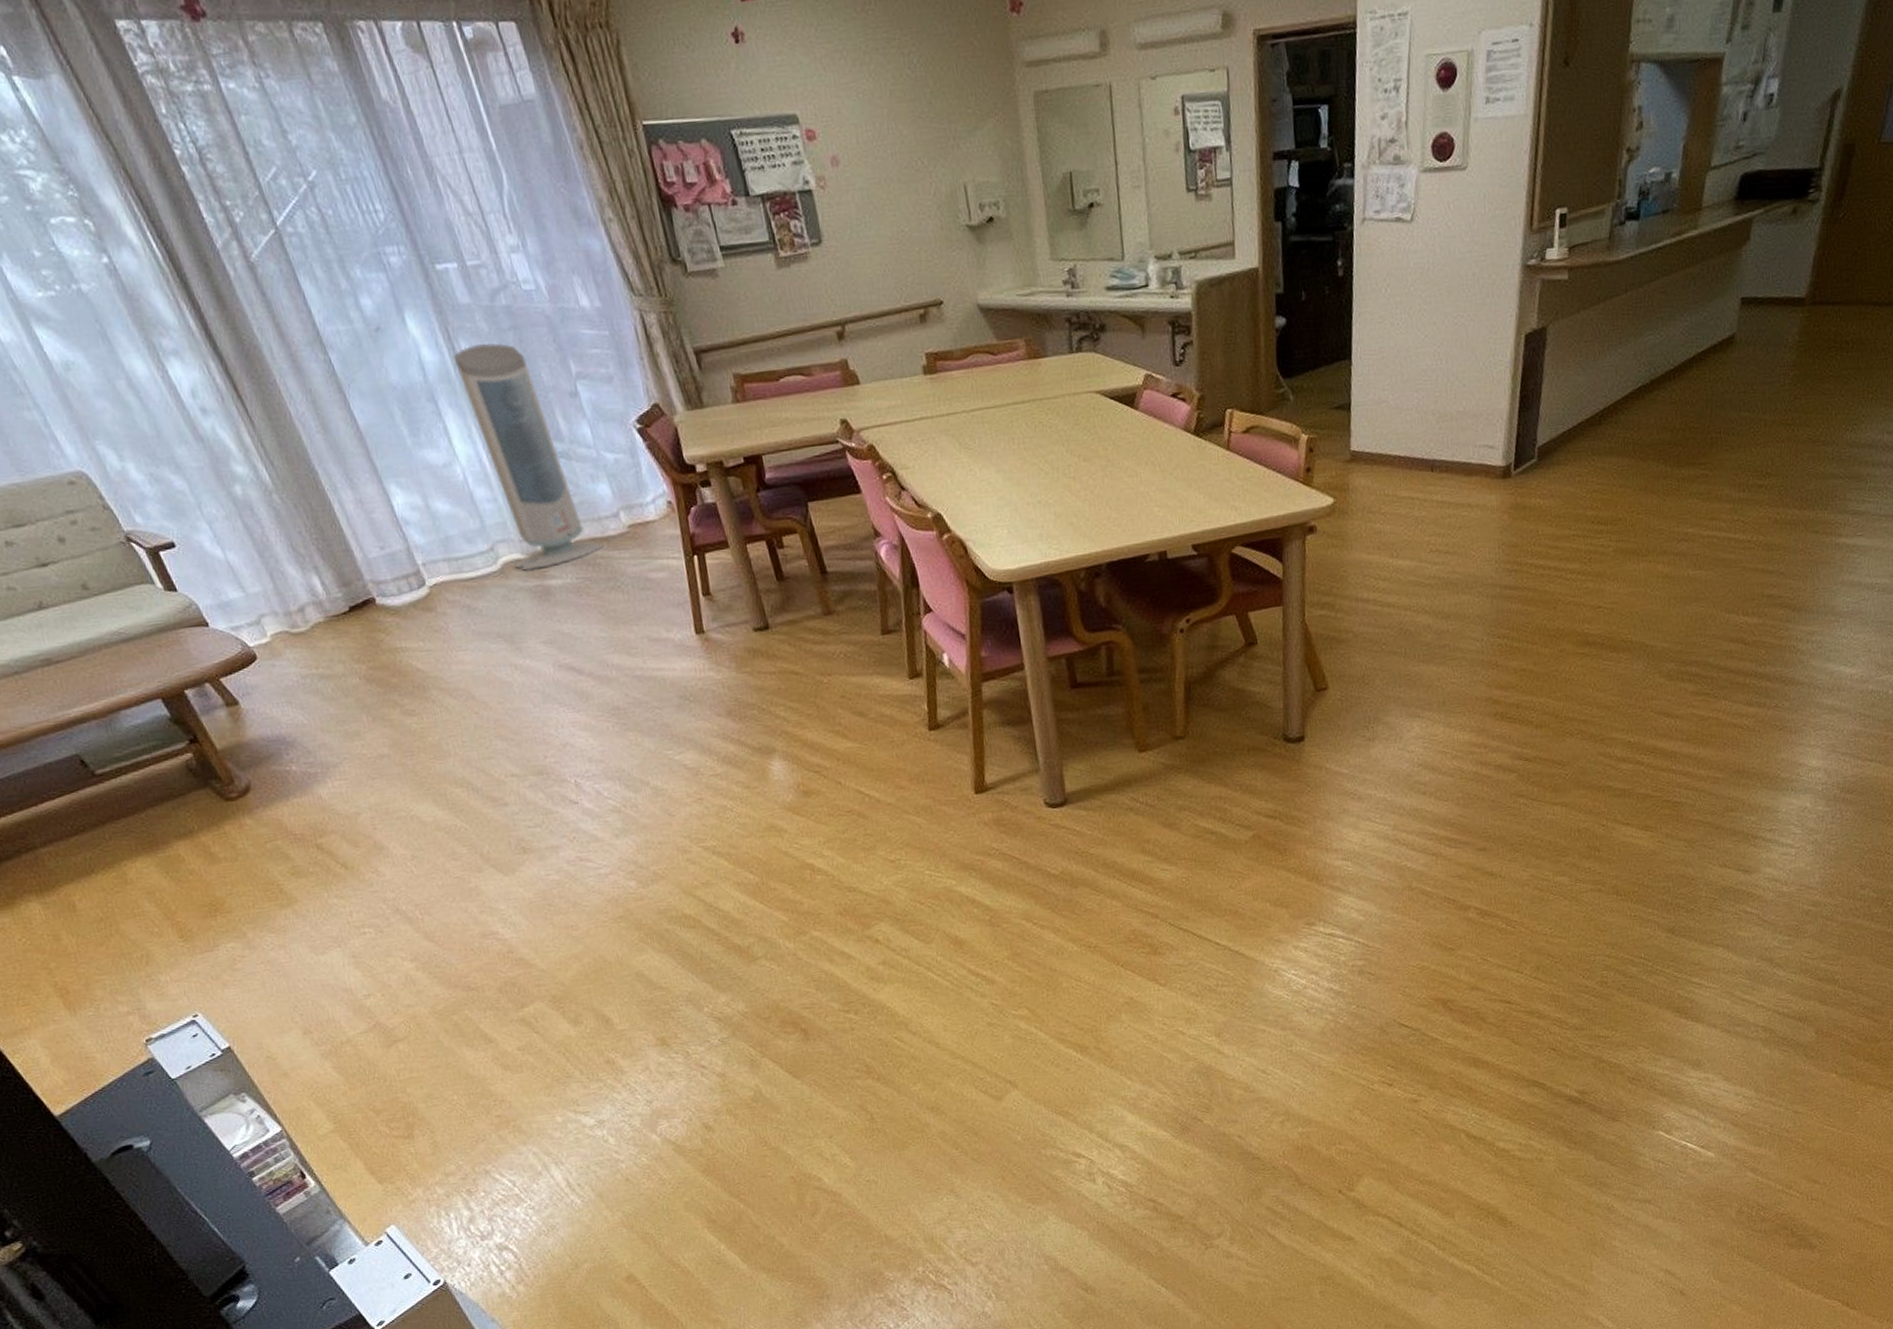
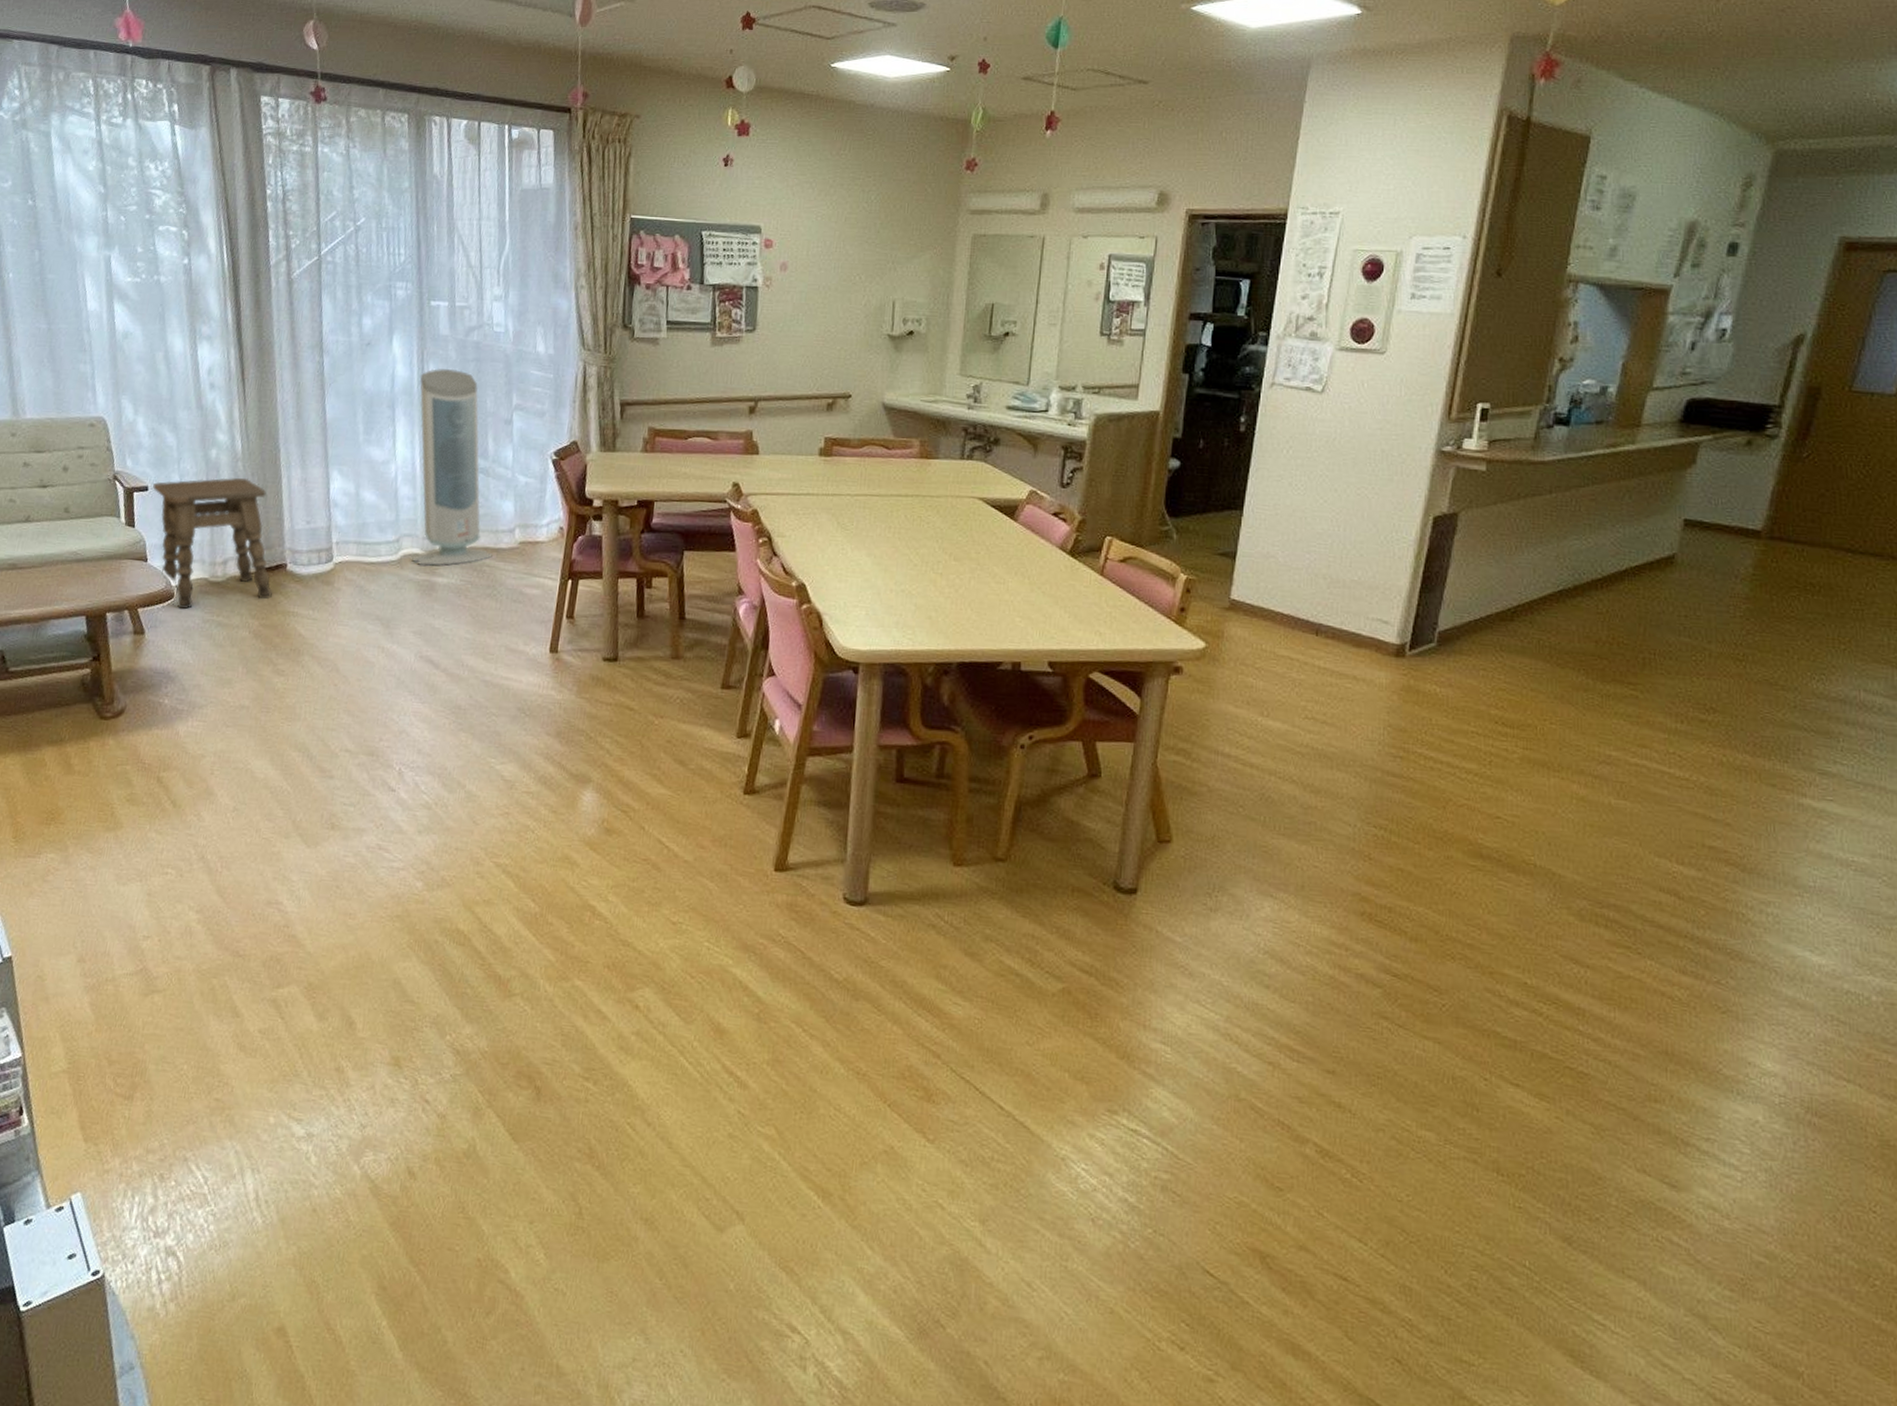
side table: none [179,511,371,669] -> present [153,477,272,609]

